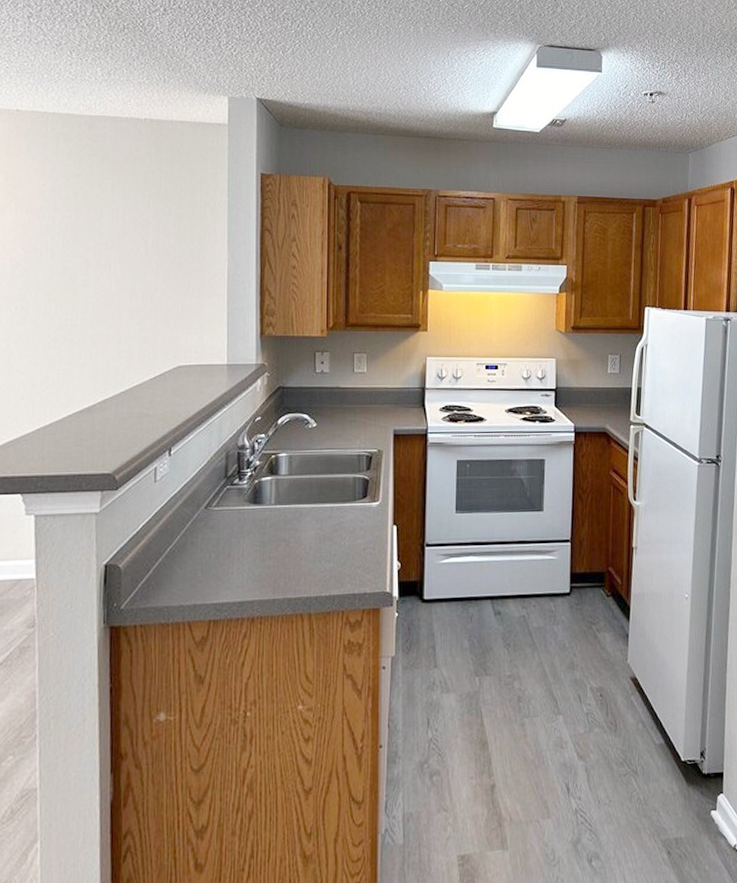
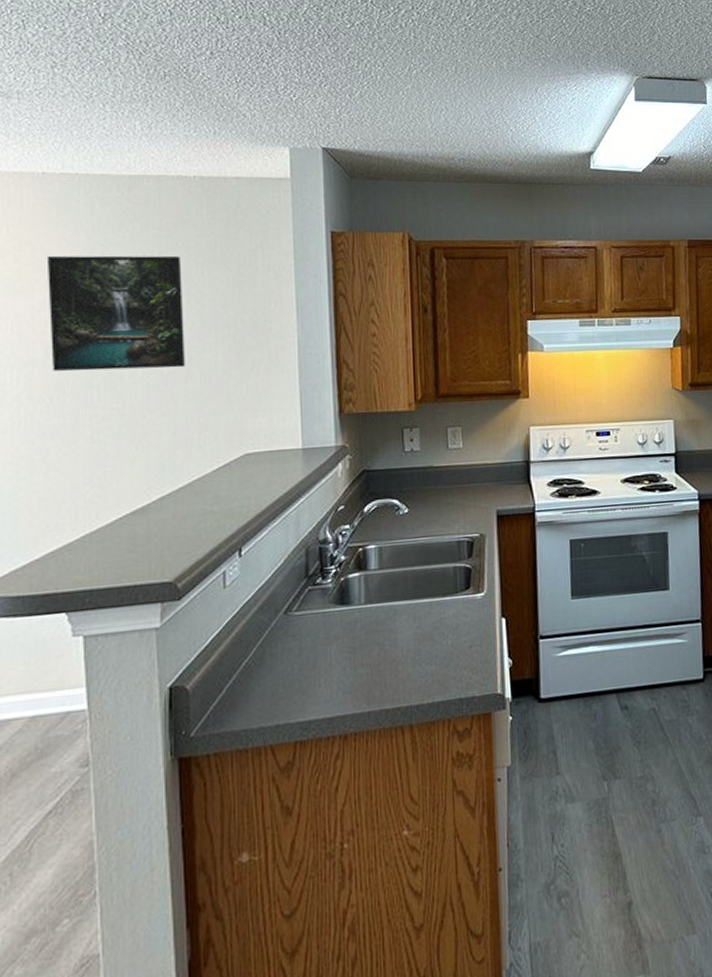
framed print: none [17,183,131,287] -> present [46,255,185,371]

